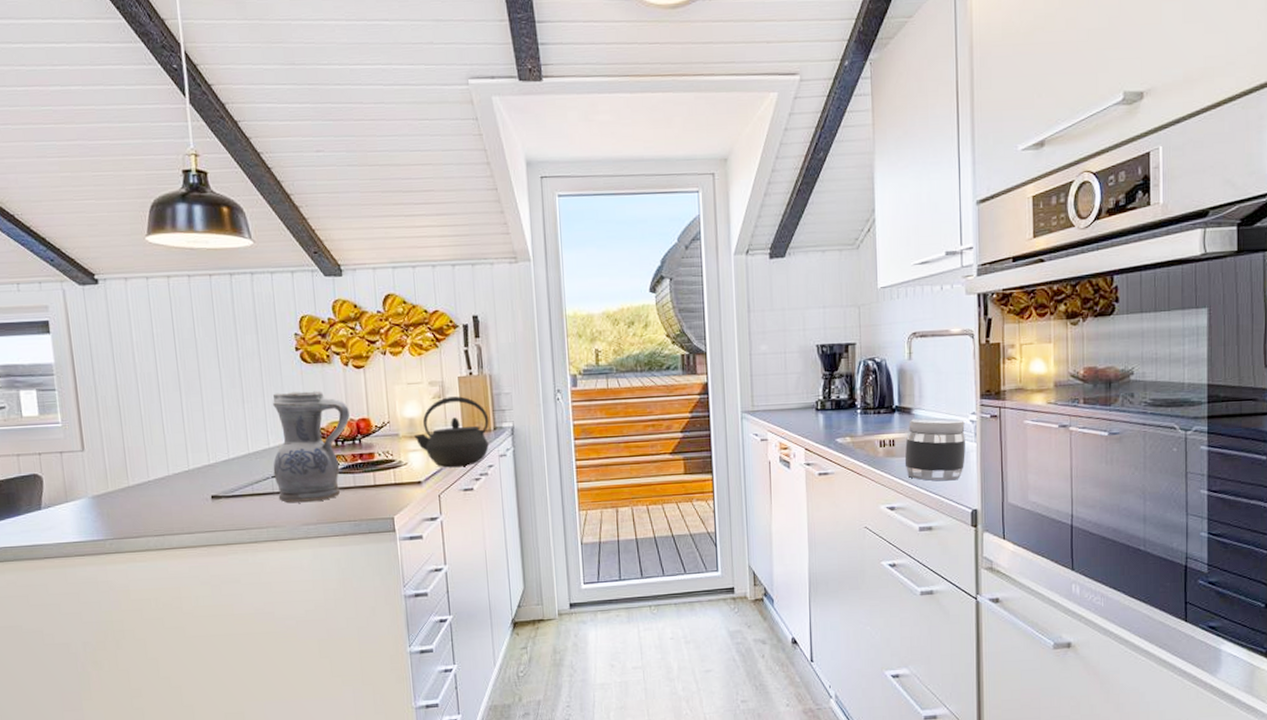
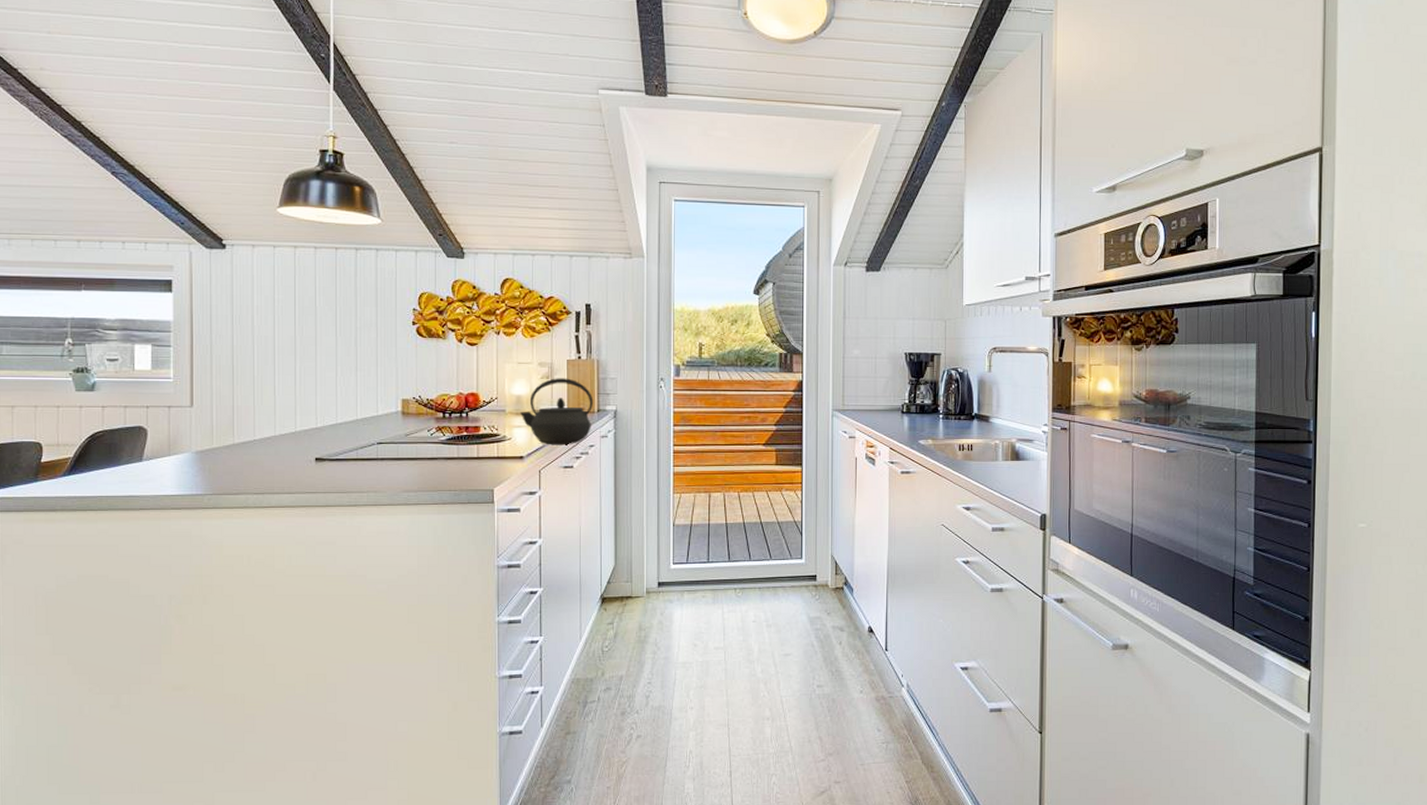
ceramic jug: present [273,391,350,504] -> none [379,363,459,470]
jar: present [904,417,965,481] -> none [981,426,1037,486]

